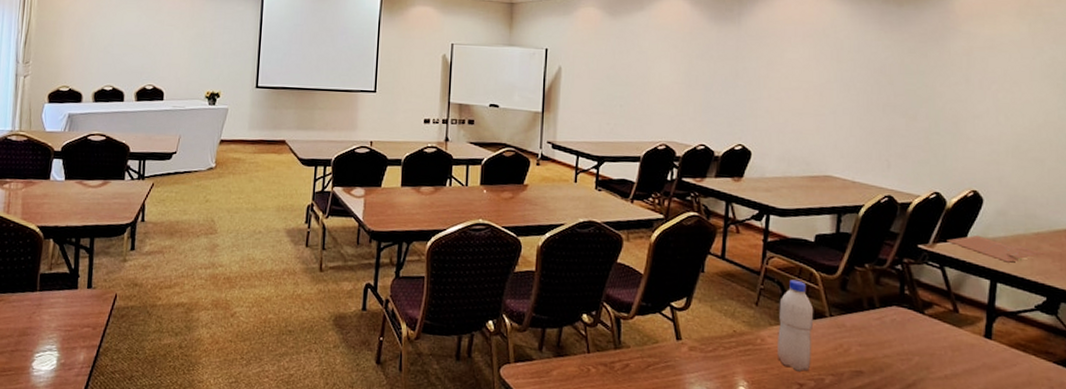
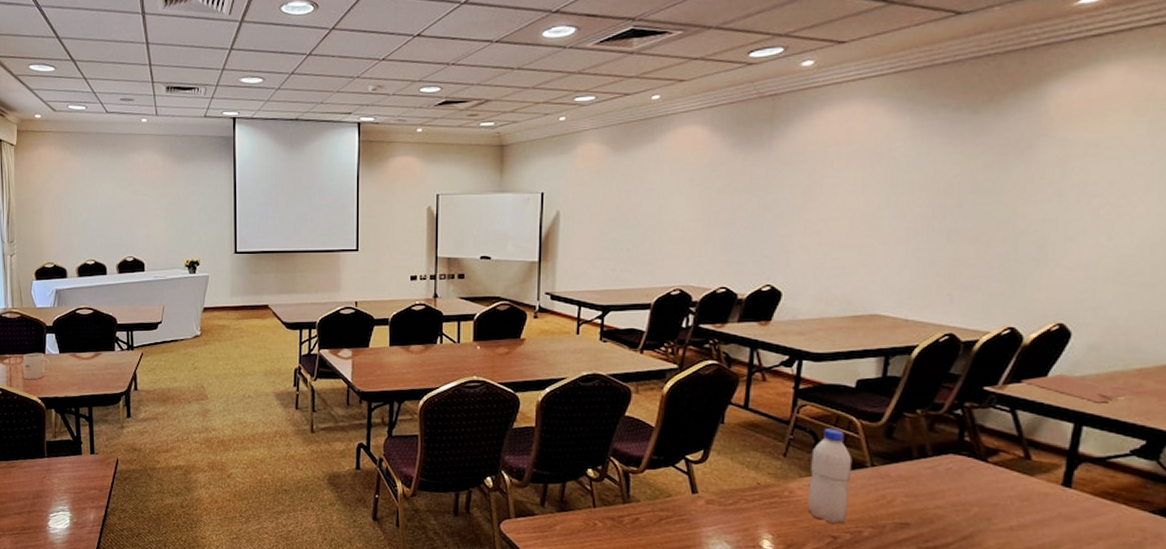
mug: none [22,178,55,207] -> present [22,352,51,380]

